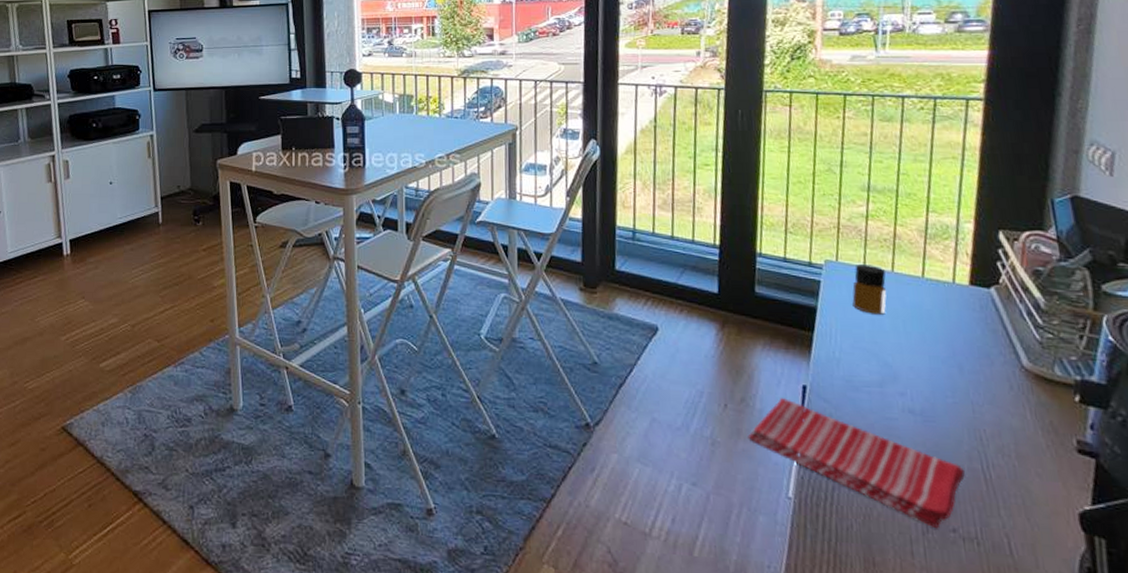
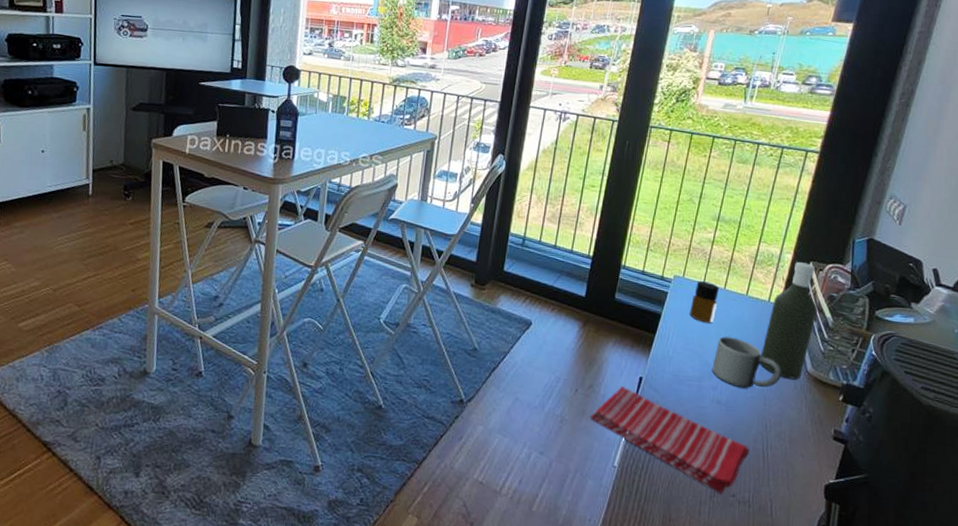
mug: none [894,330,989,393] -> present [712,336,782,389]
bottle: none [956,232,1022,378] -> present [761,262,817,380]

